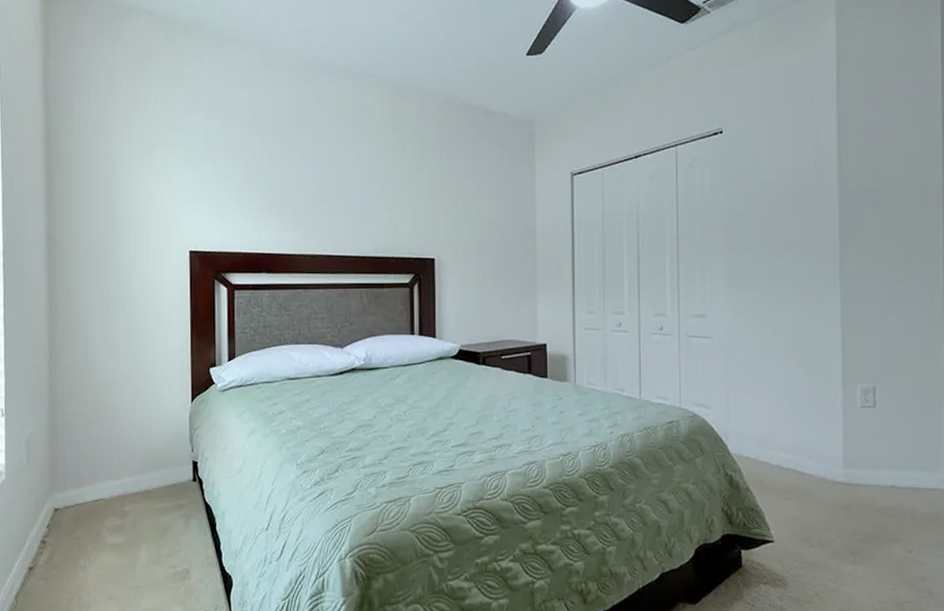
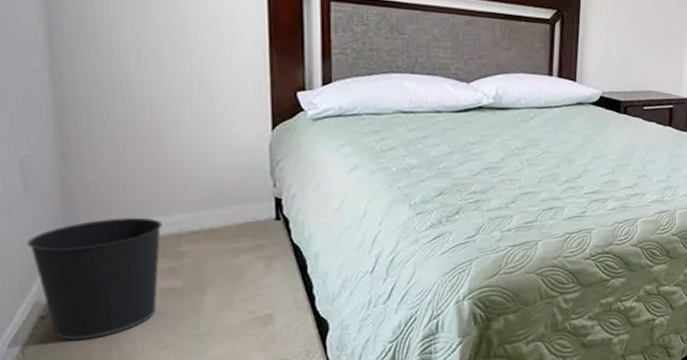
wastebasket: none [26,481,113,590] -> present [27,217,162,340]

